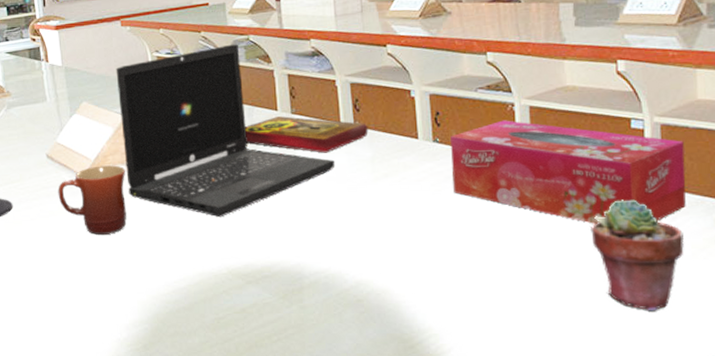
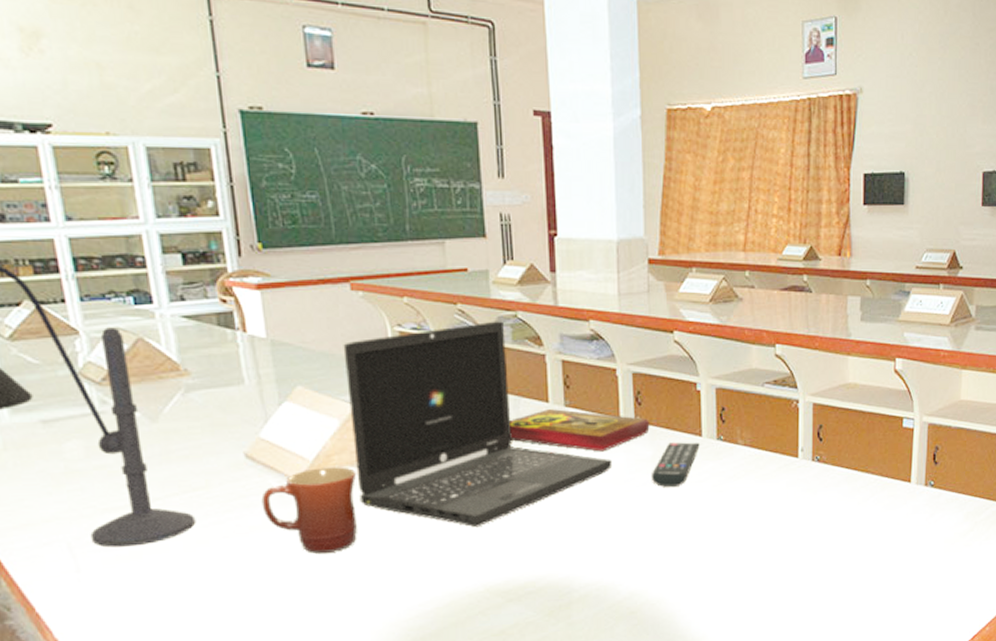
remote control: none [372,144,417,186] -> present [652,442,700,488]
tissue box: present [450,120,686,224] -> none [735,417,946,522]
potted succulent: present [591,199,684,311] -> none [860,497,939,605]

